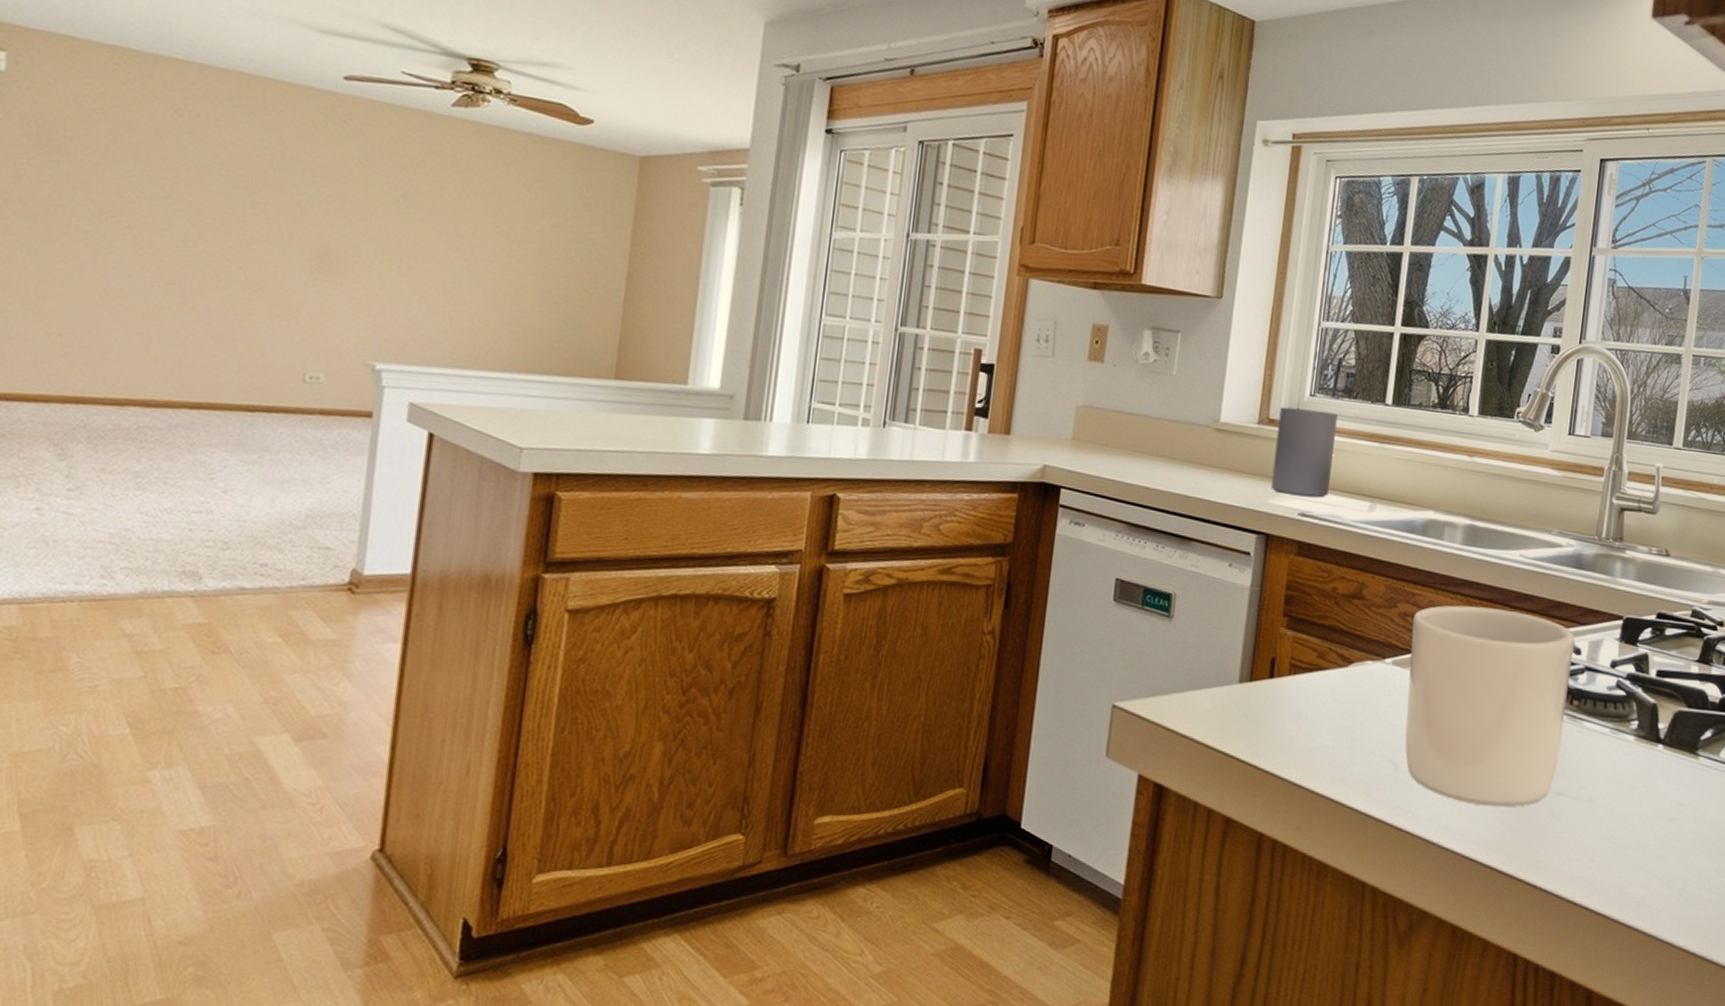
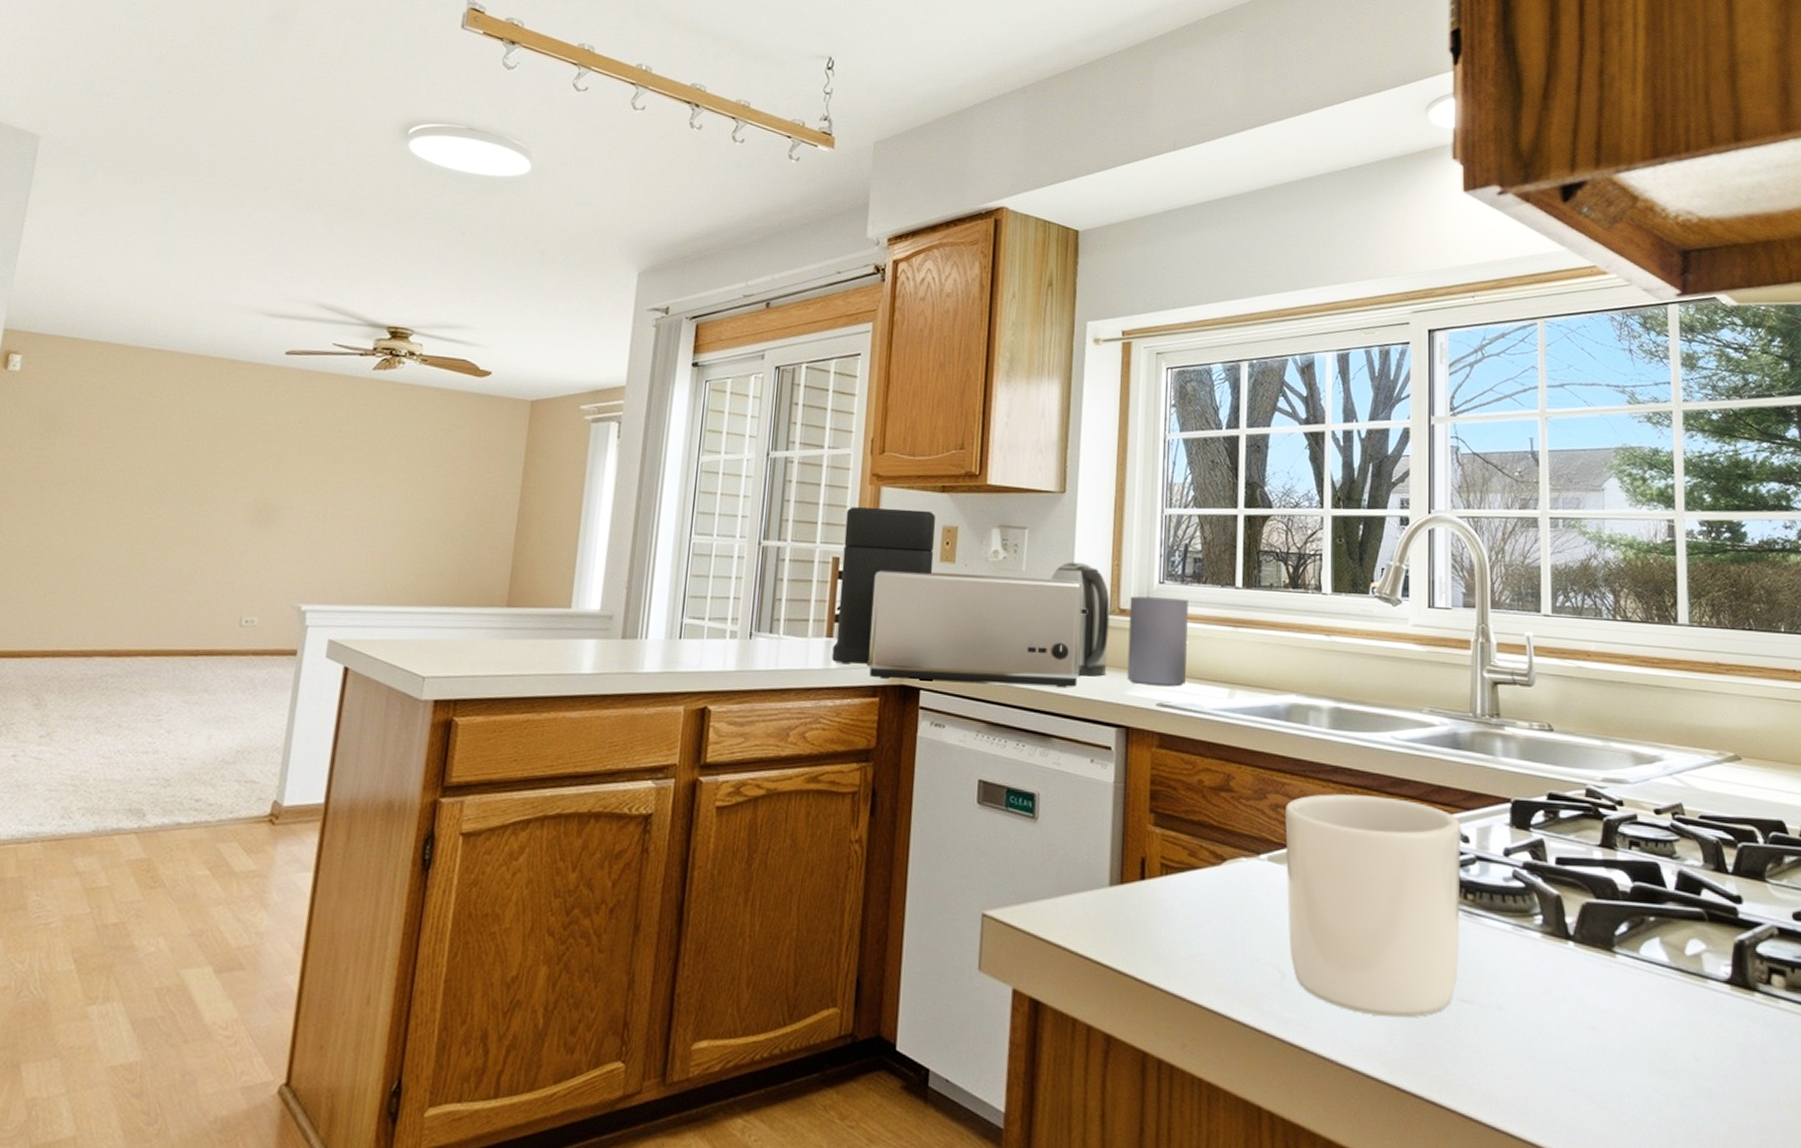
coffee maker: none [970,297,1086,459] -> present [832,507,936,664]
toaster: none [1007,364,1236,494] -> present [867,569,1087,688]
kettle: none [1201,369,1260,484] -> present [1051,562,1110,676]

